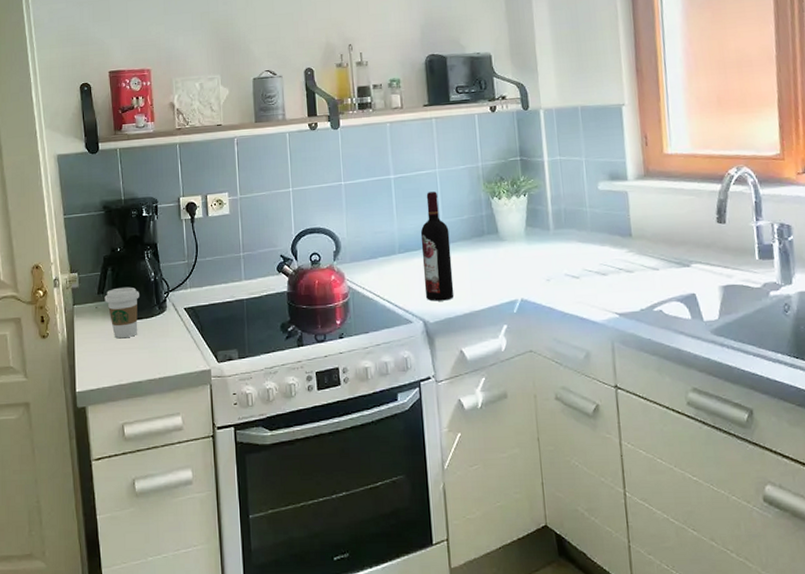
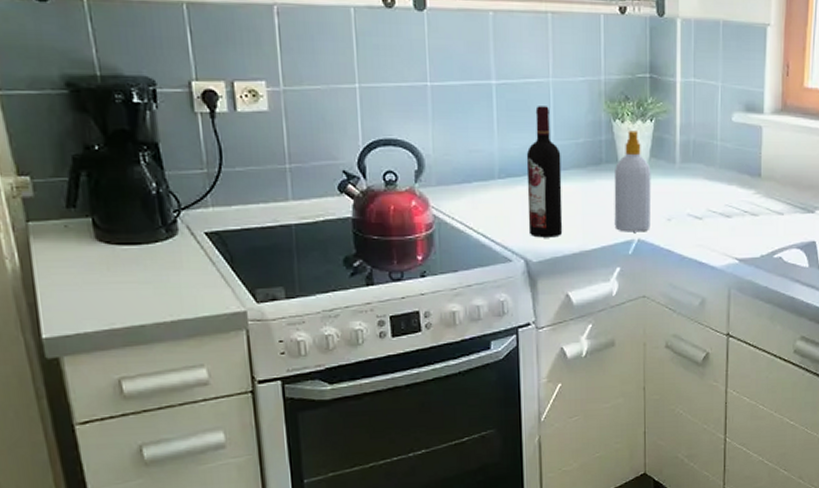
coffee cup: present [104,287,139,339] -> none [78,200,135,269]
soap bottle: none [495,205,532,293] -> present [614,130,652,232]

